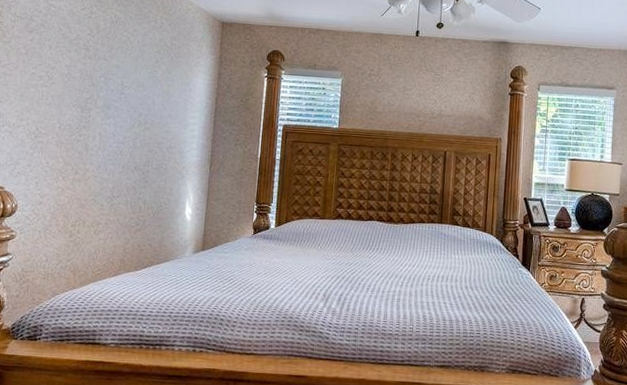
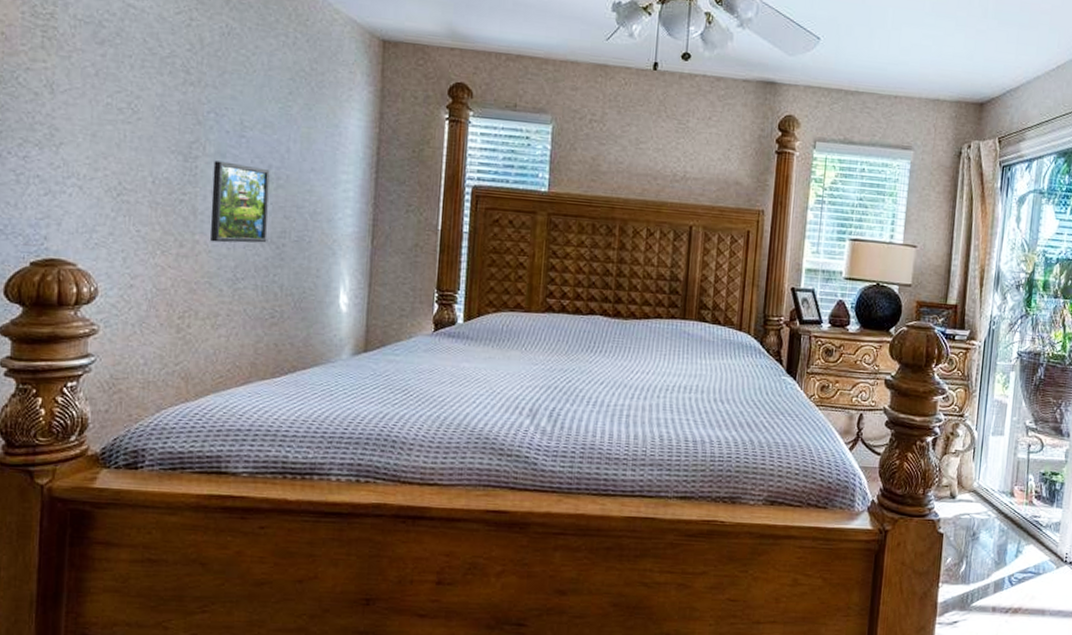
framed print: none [97,111,140,170] -> present [210,160,270,243]

